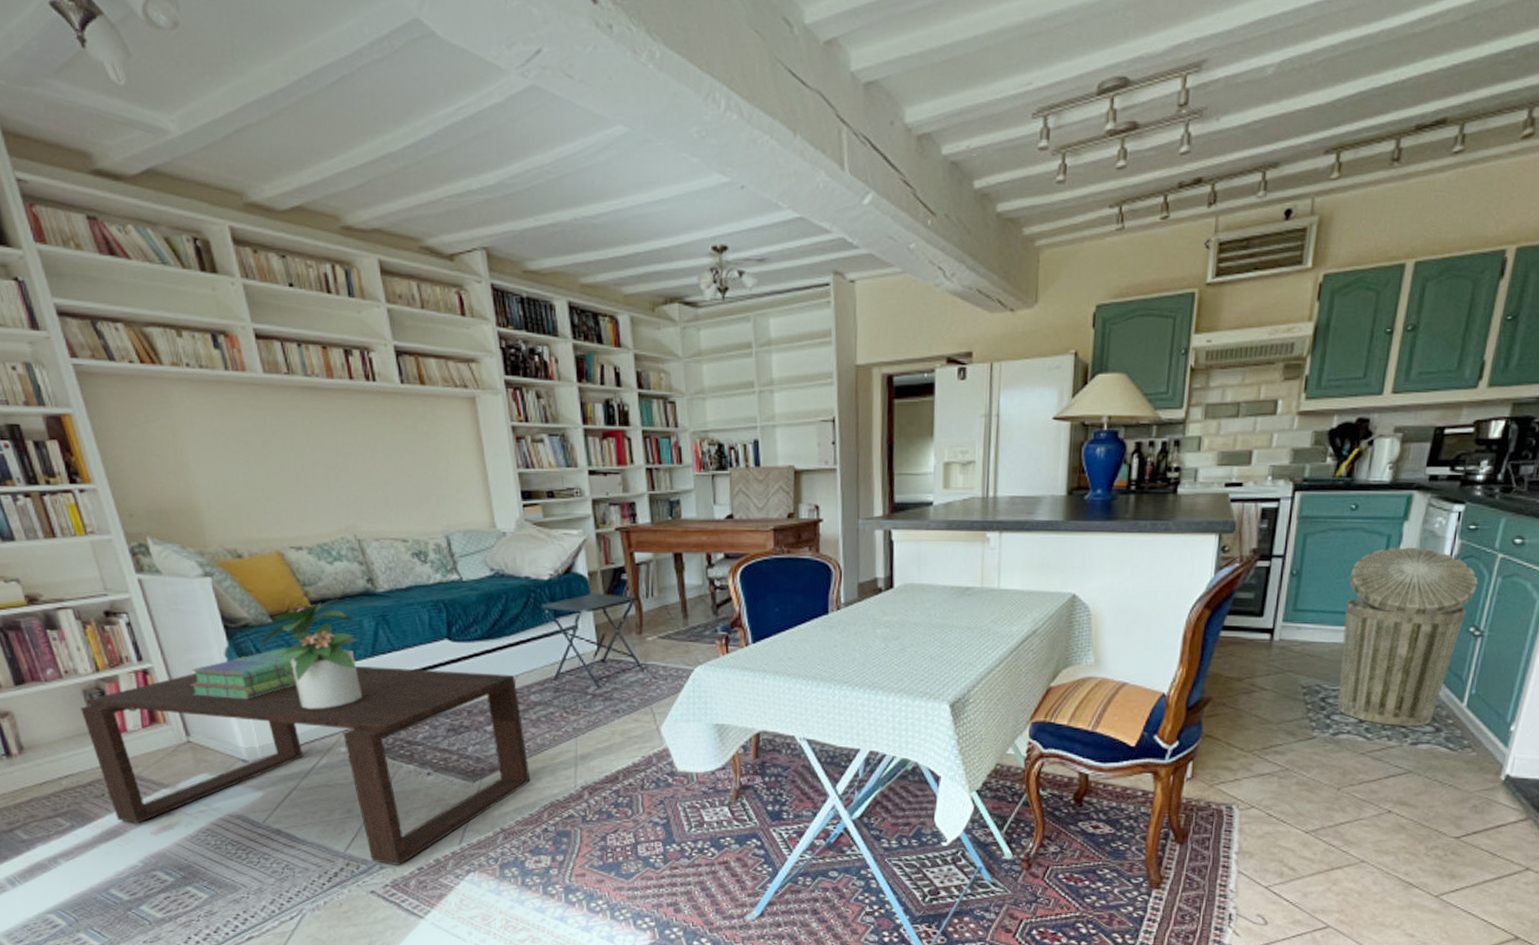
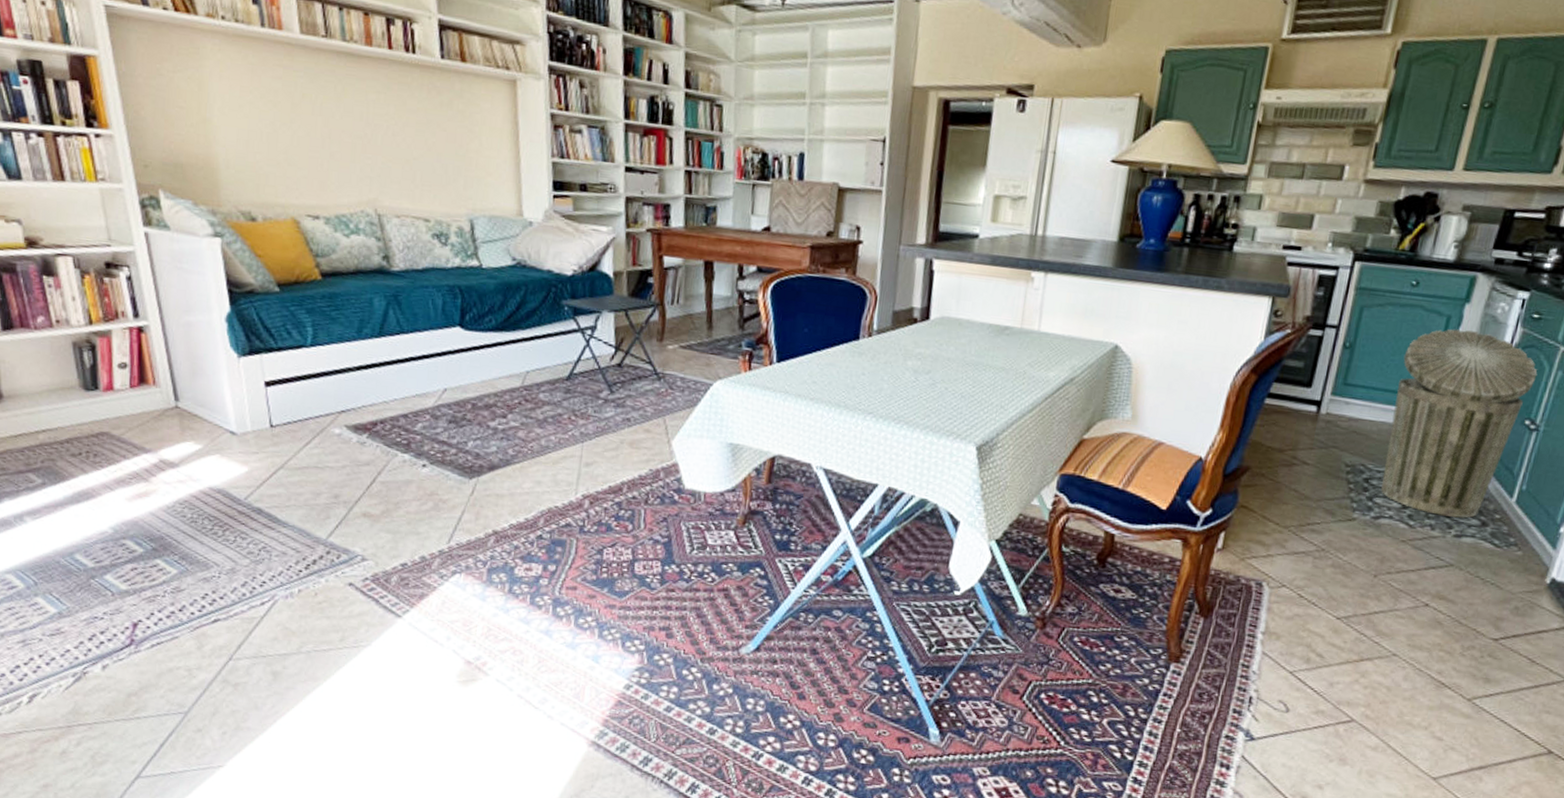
coffee table: present [81,665,531,865] -> none [68,335,531,559]
stack of books: present [191,648,308,700] -> none [186,318,313,370]
potted plant: present [258,598,363,710] -> none [261,273,367,388]

